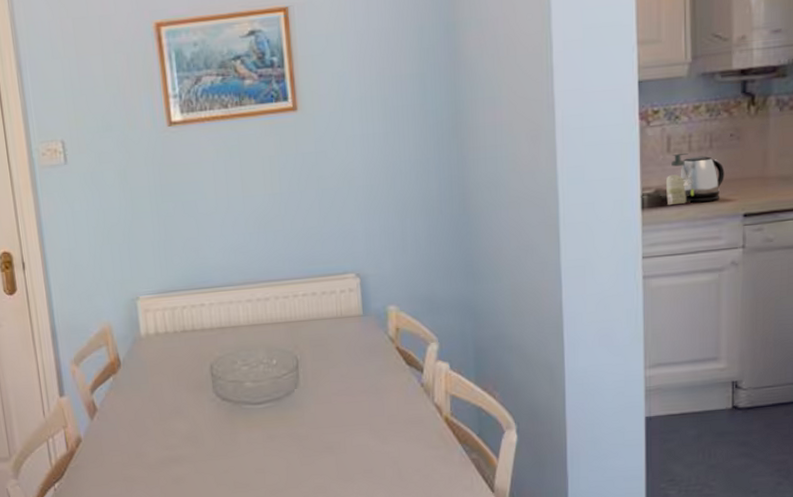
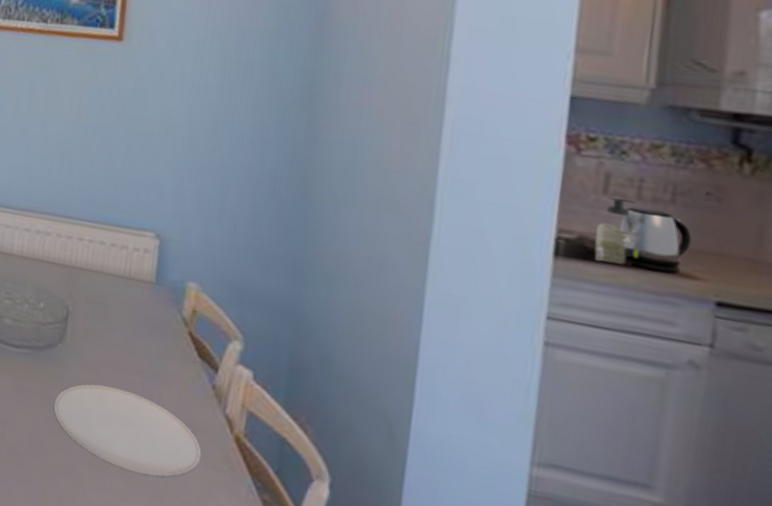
plate: none [300,410,423,473] -> present [53,384,202,477]

